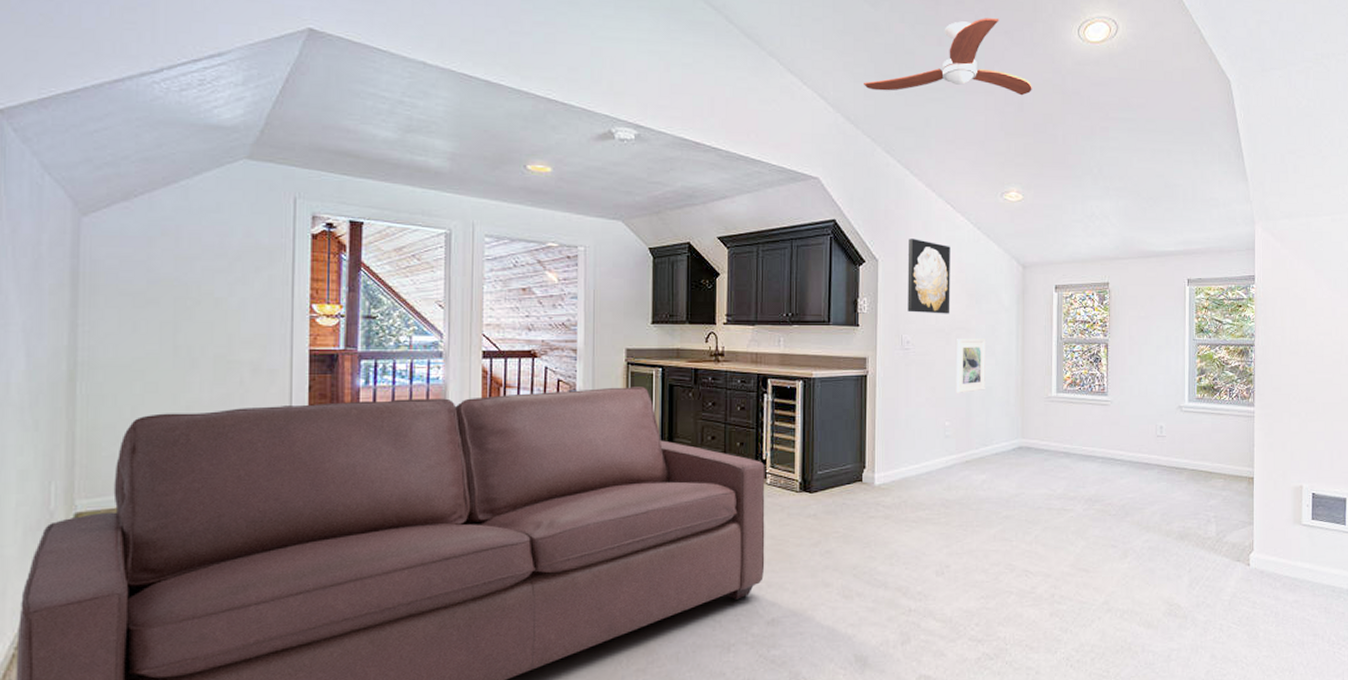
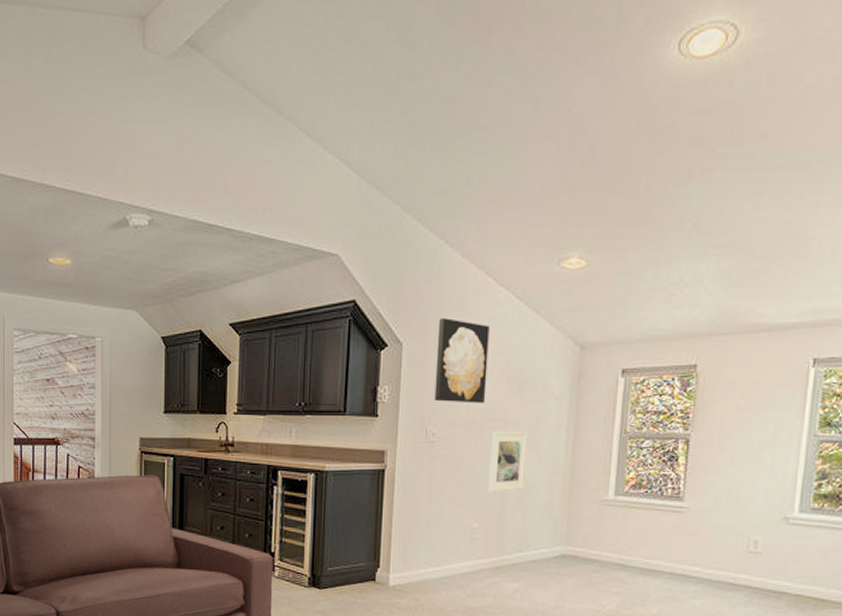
ceiling fan: present [864,18,1032,96] -> none [394,43,608,149]

